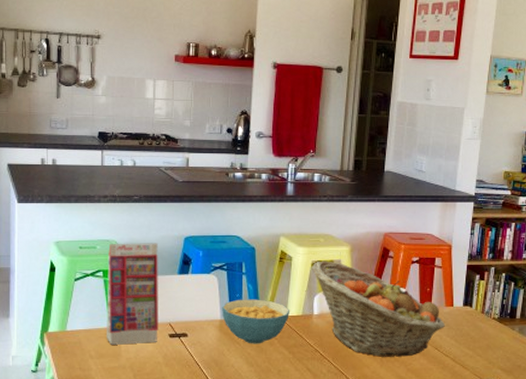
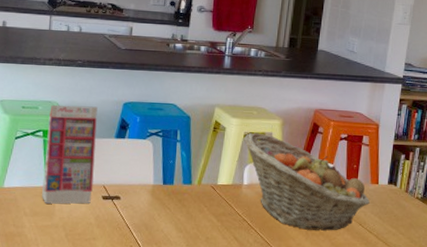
cereal bowl: present [222,299,291,344] -> none [155,165,221,211]

